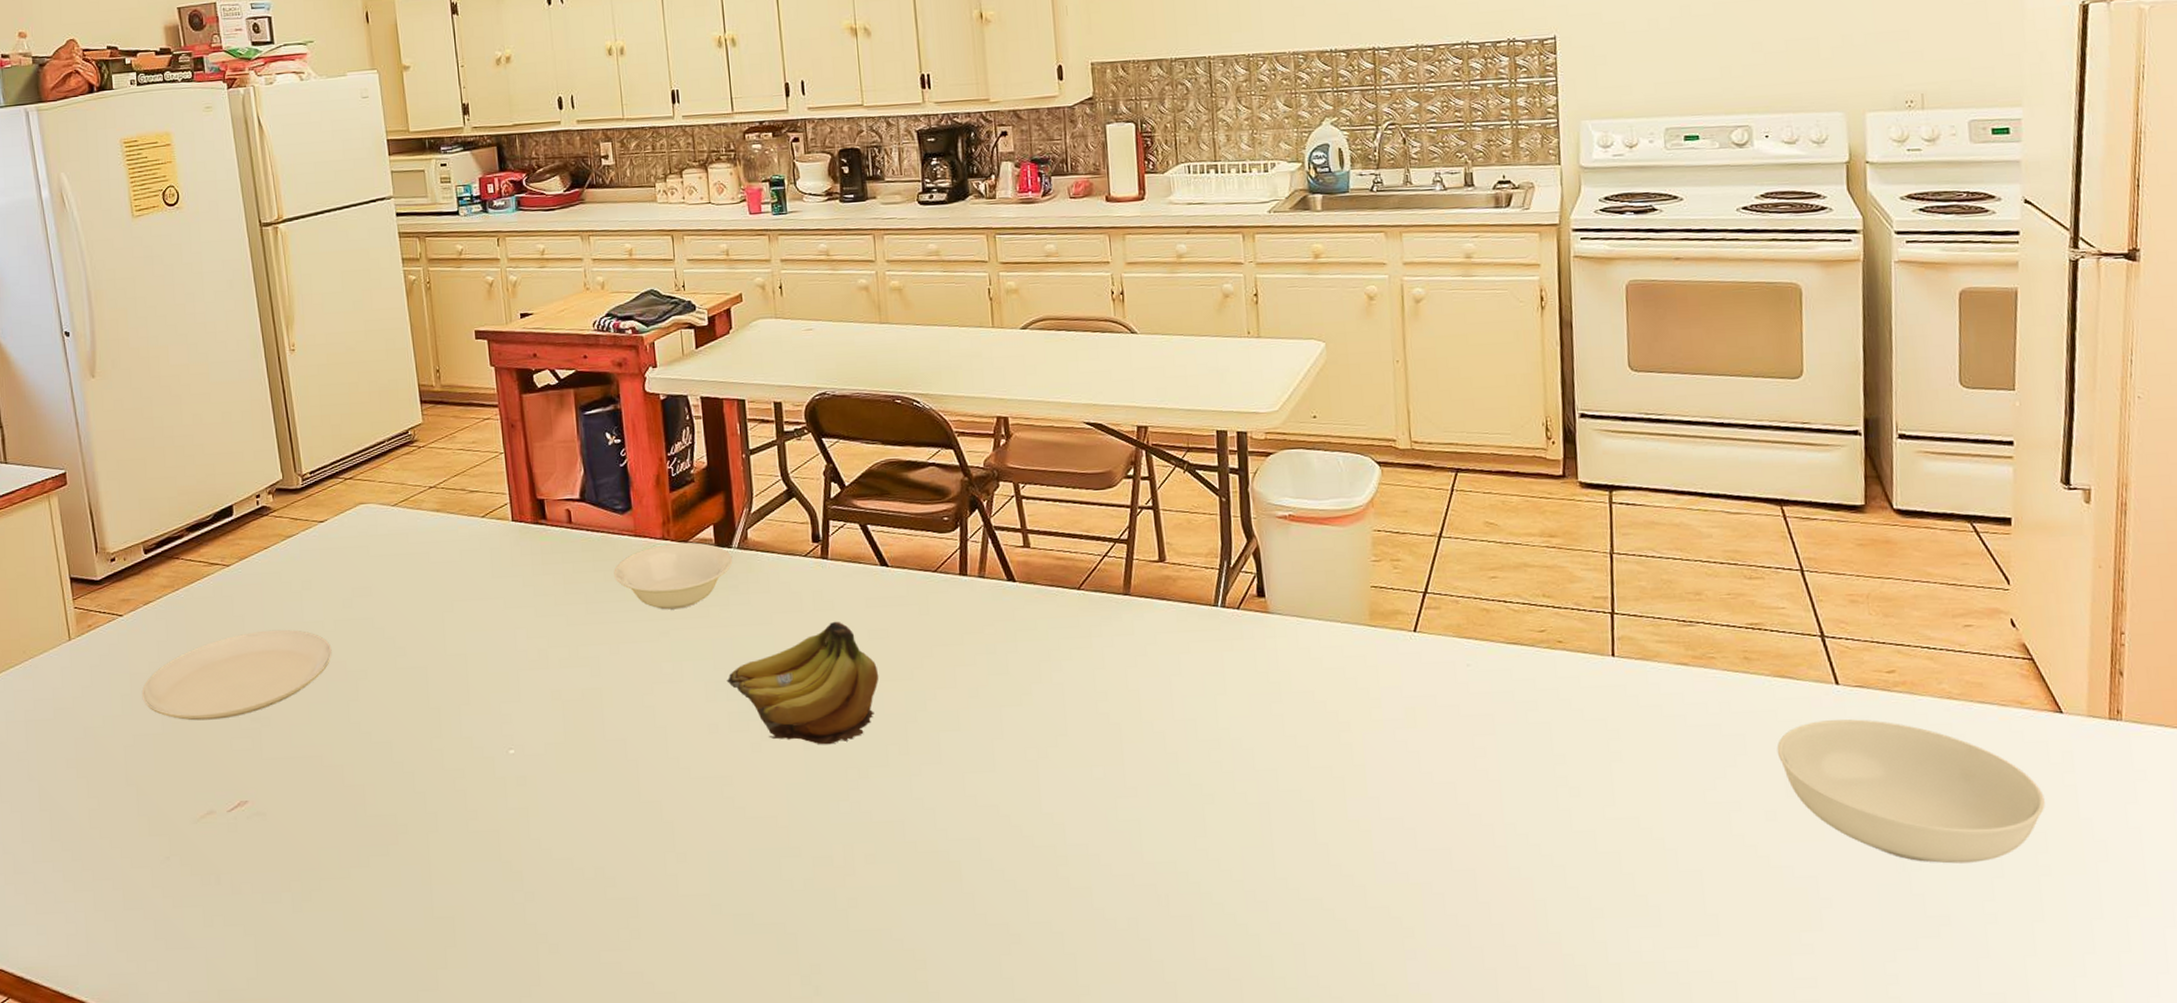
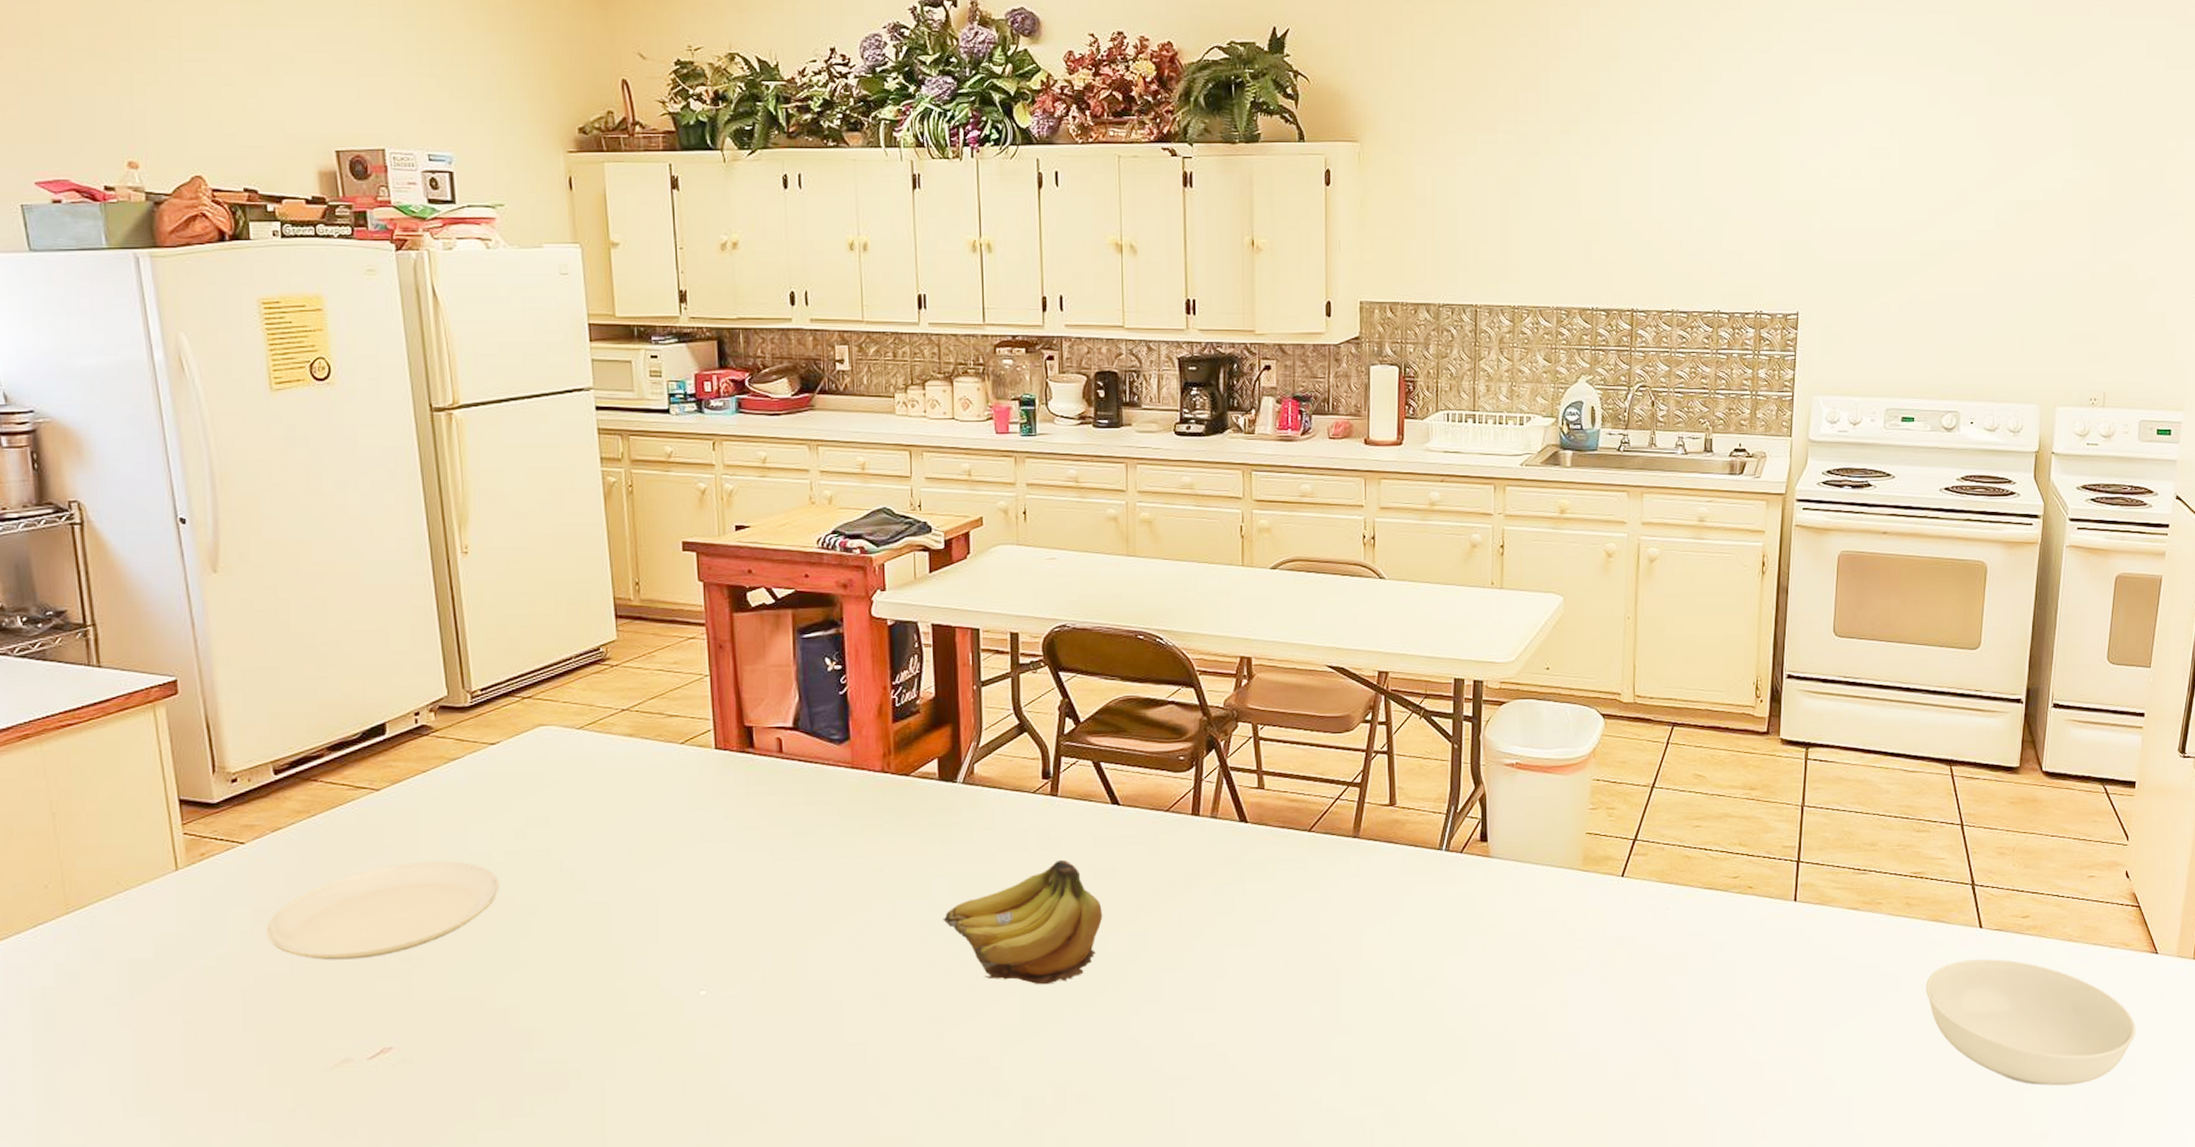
bowl: present [614,542,733,610] -> none [826,775,957,846]

